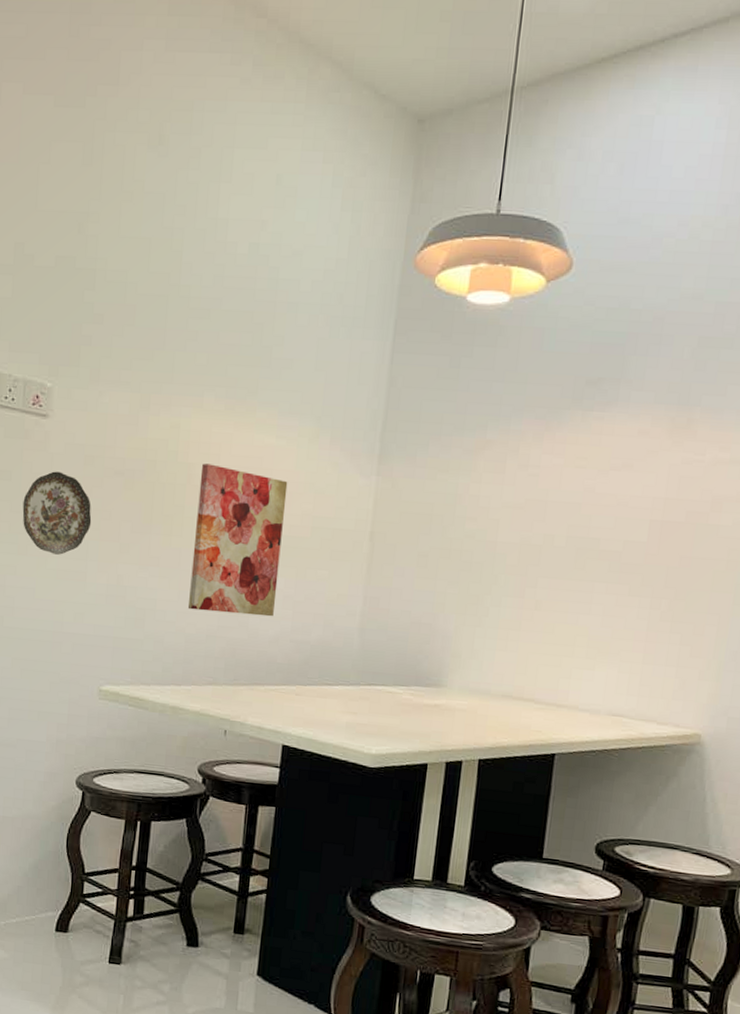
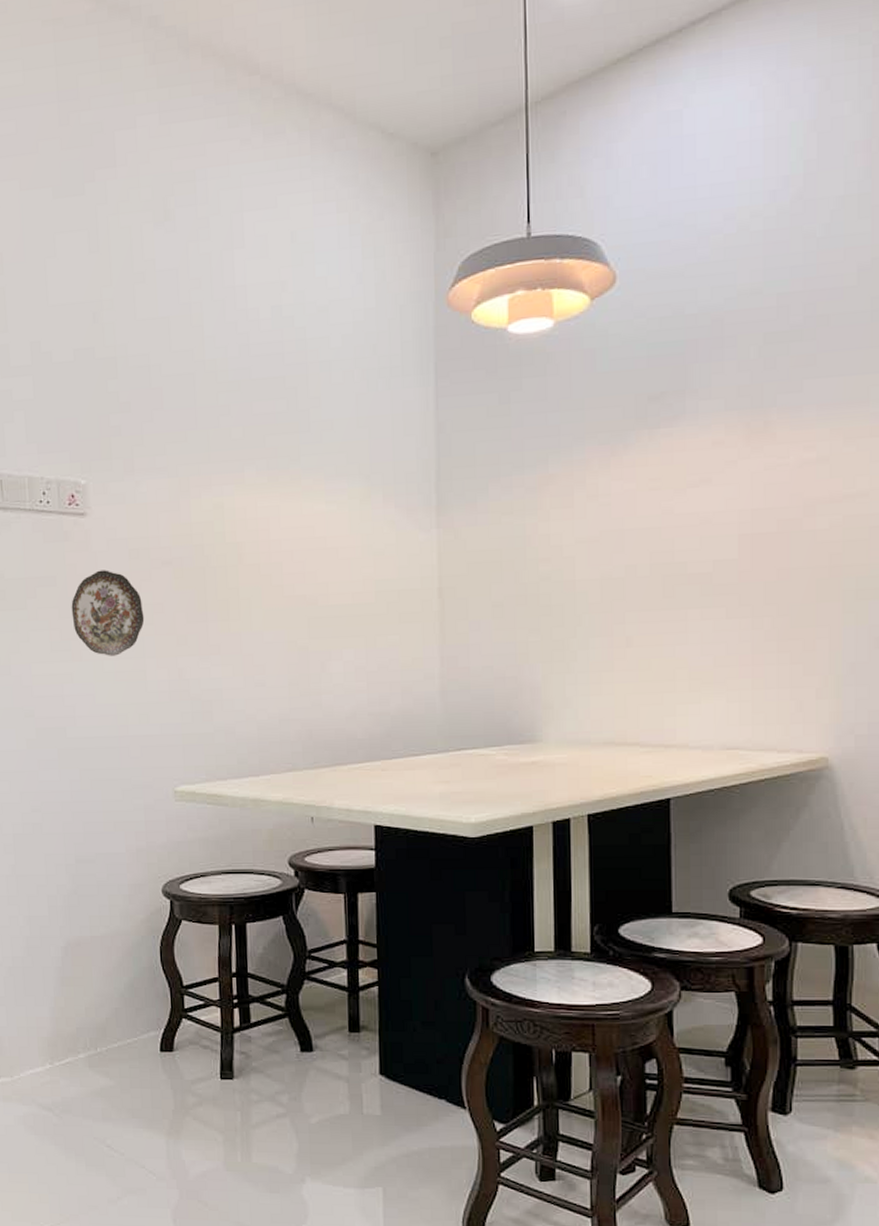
wall art: present [188,463,288,617] -> none [251,540,348,695]

